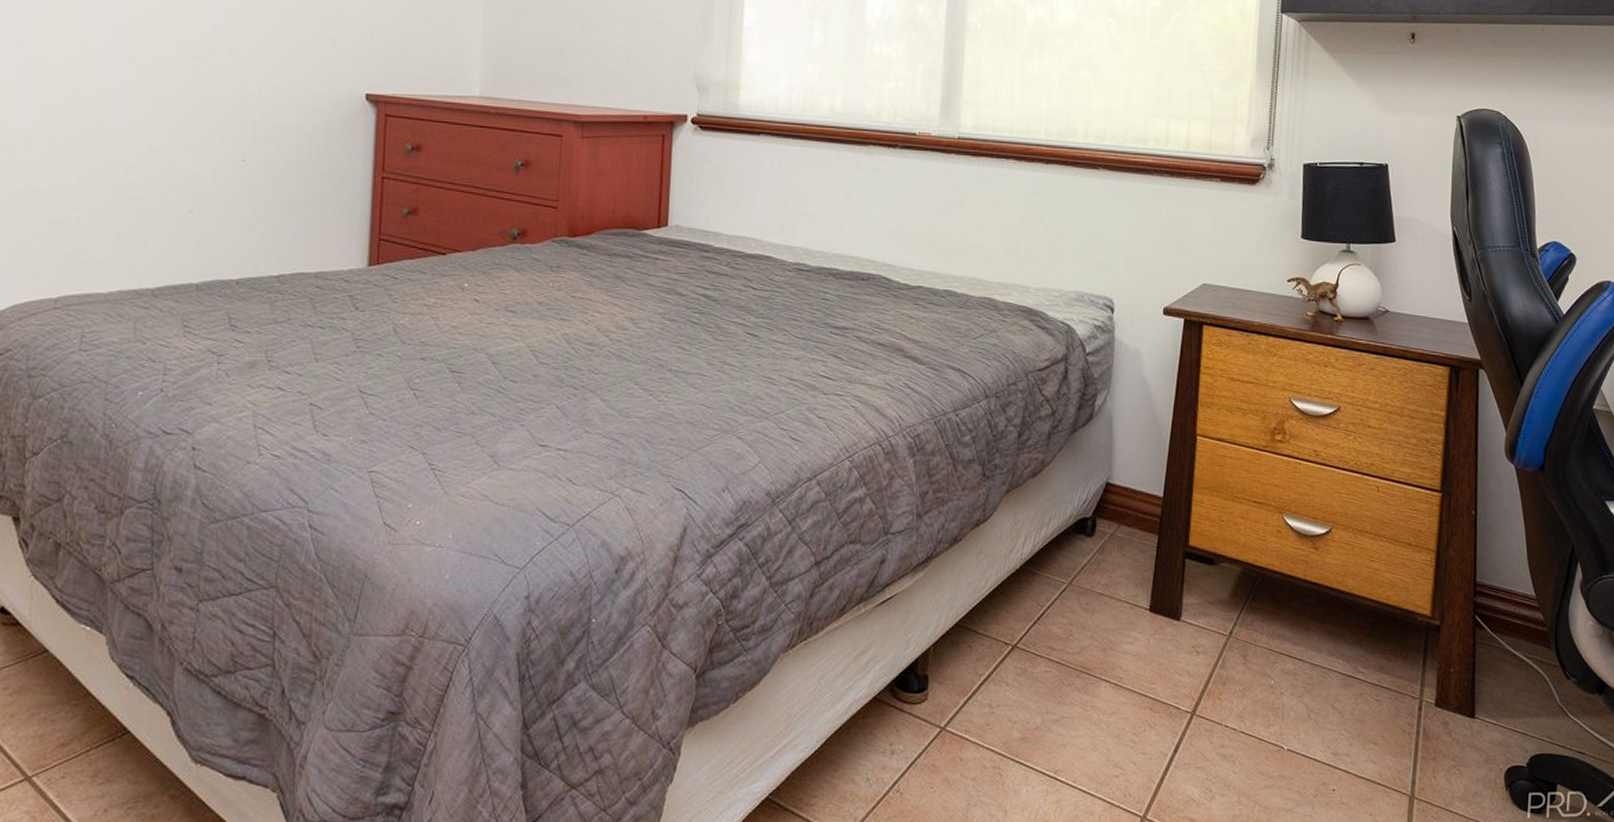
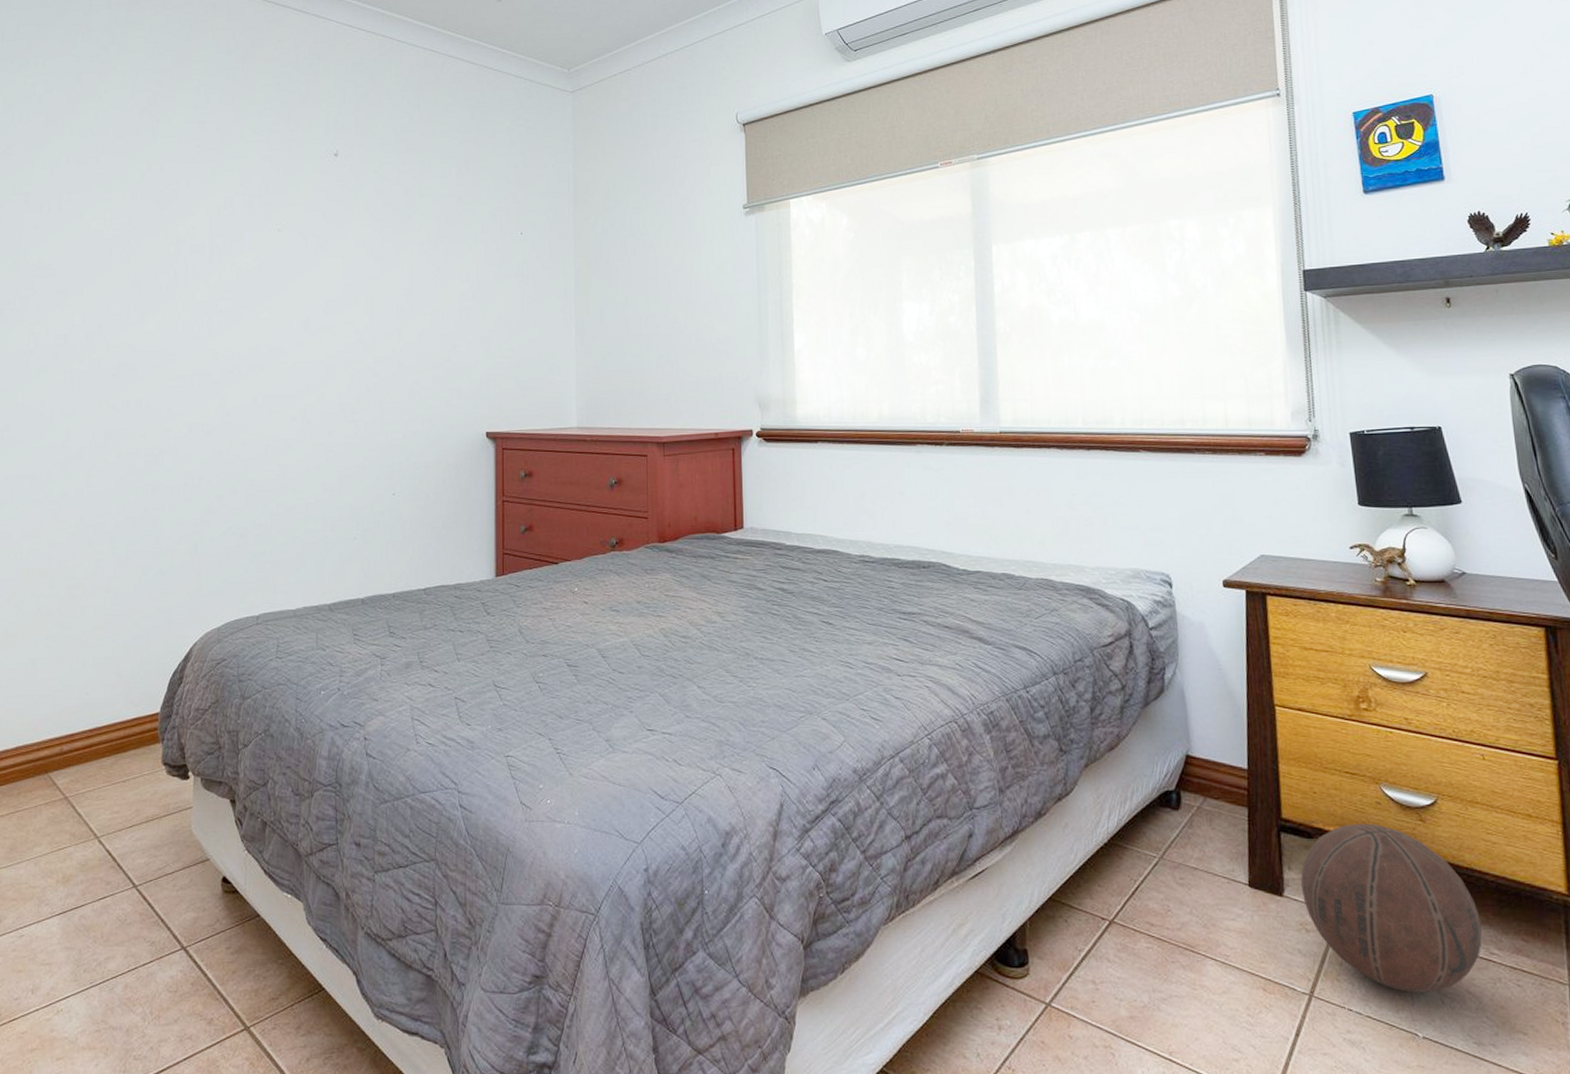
basketball: none [1197,550,1353,709] -> present [1300,823,1482,993]

